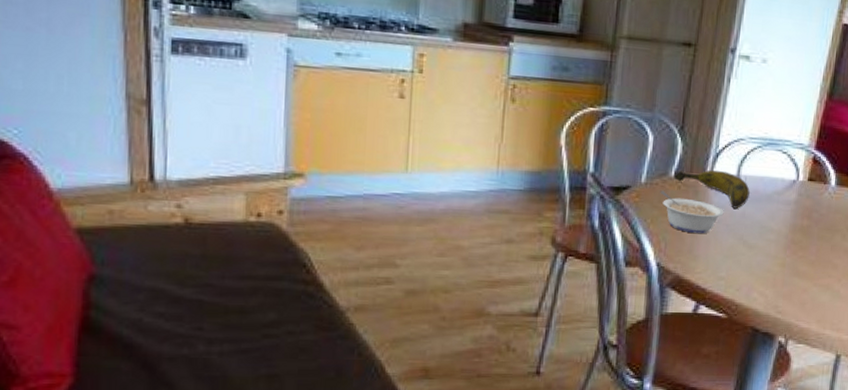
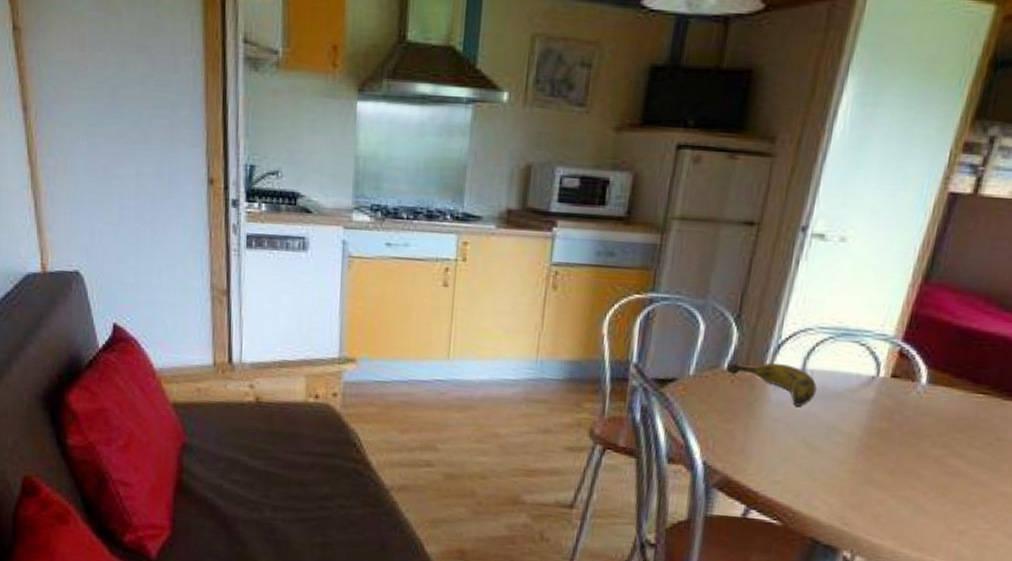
legume: present [660,191,724,234] -> none [710,384,784,433]

